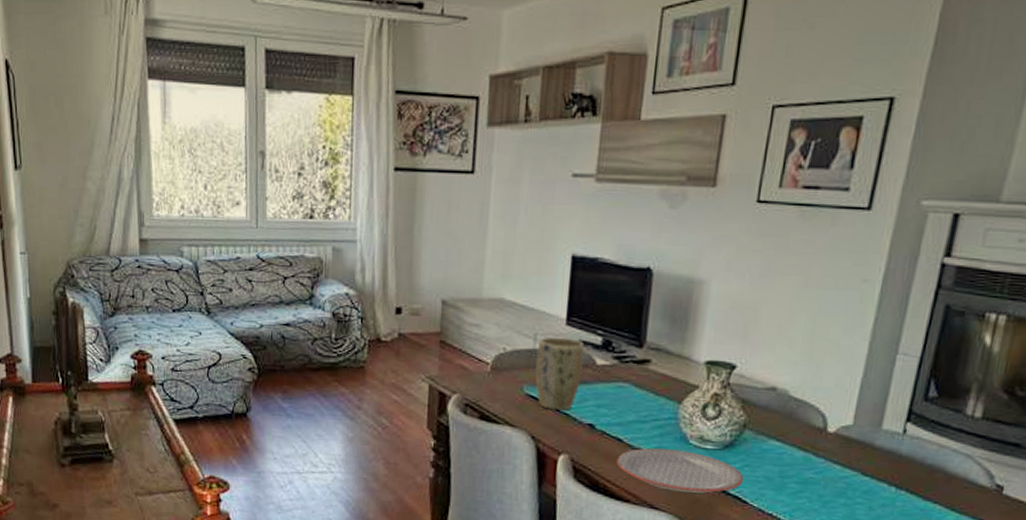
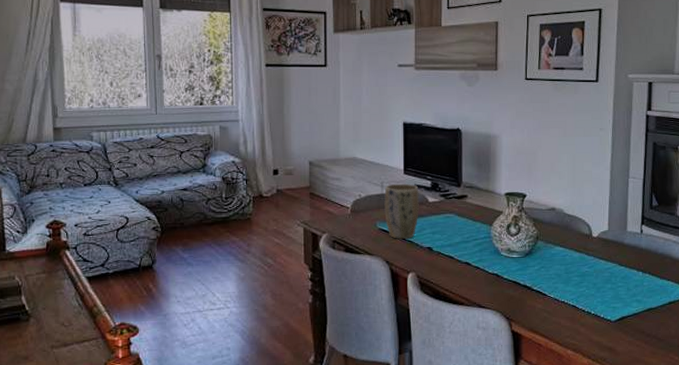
plate: present [617,448,744,493] -> none [451,260,542,292]

